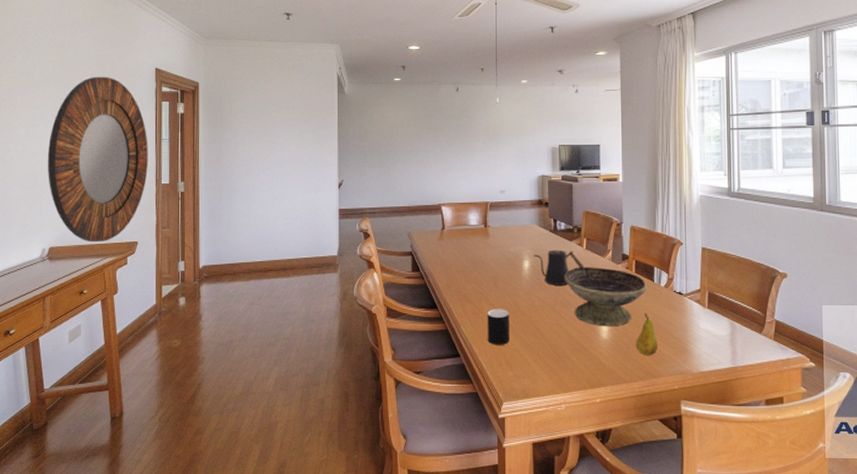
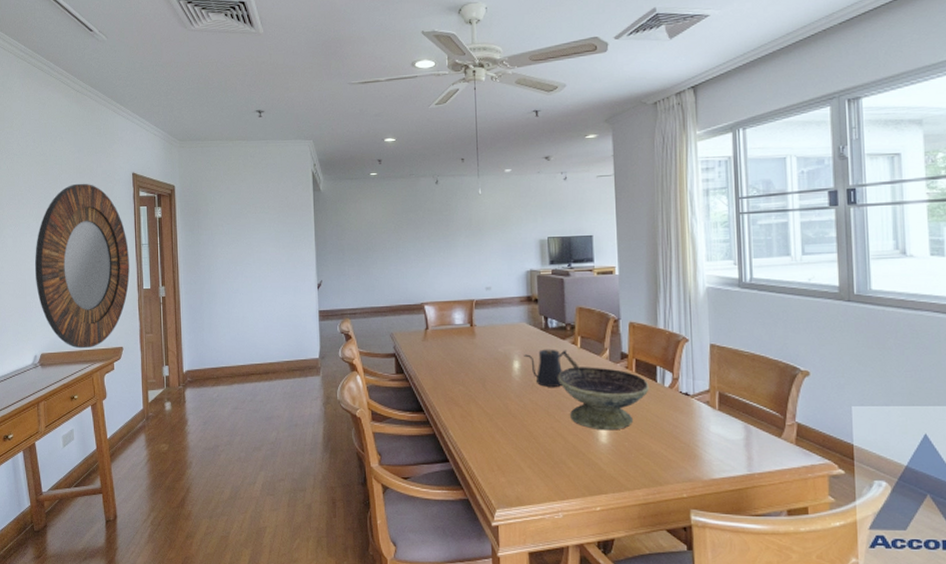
cup: present [487,309,509,345] -> none [476,412,501,450]
fruit: present [635,313,658,356] -> none [638,416,663,462]

